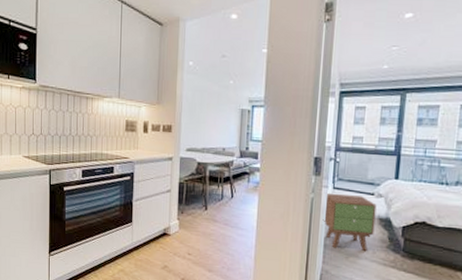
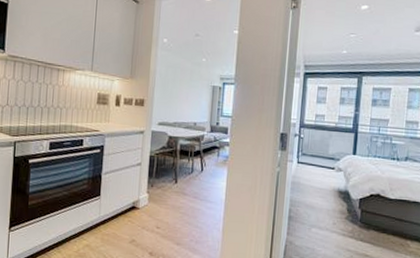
nightstand: present [323,192,377,251] -> none [287,166,337,222]

